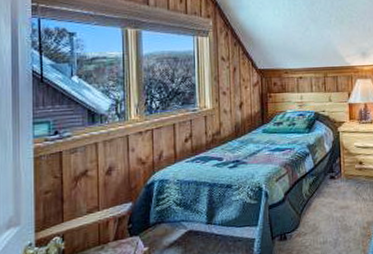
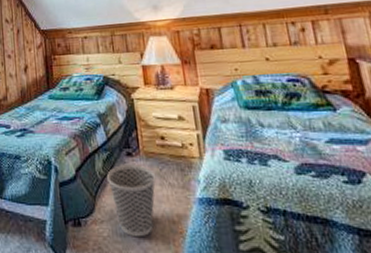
wastebasket: none [312,185,353,243] -> present [107,165,156,238]

